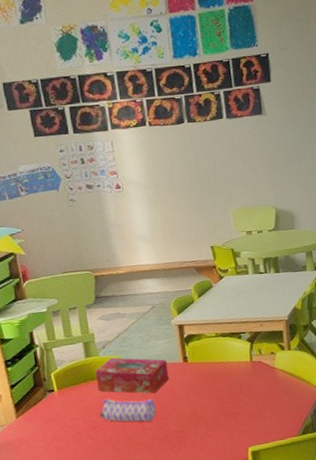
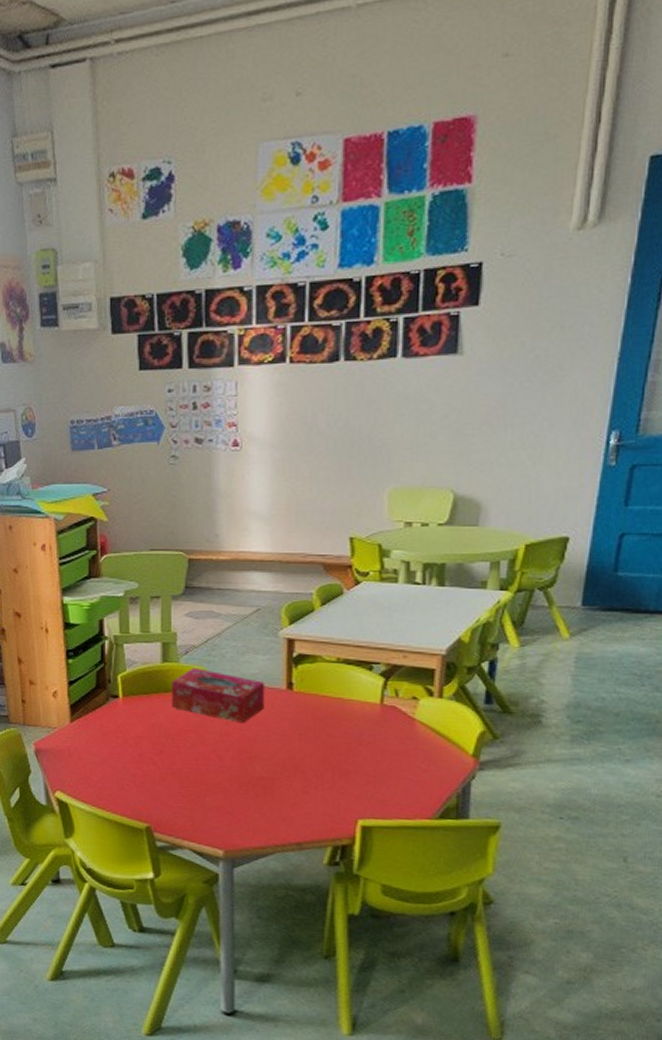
pencil case: present [99,398,157,422] -> none [168,717,242,759]

